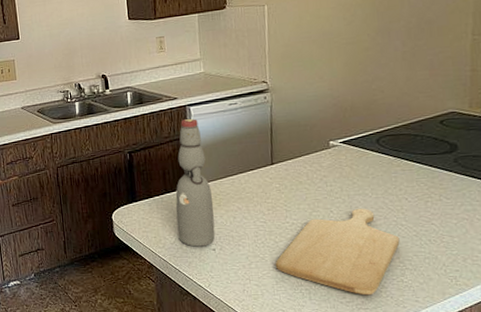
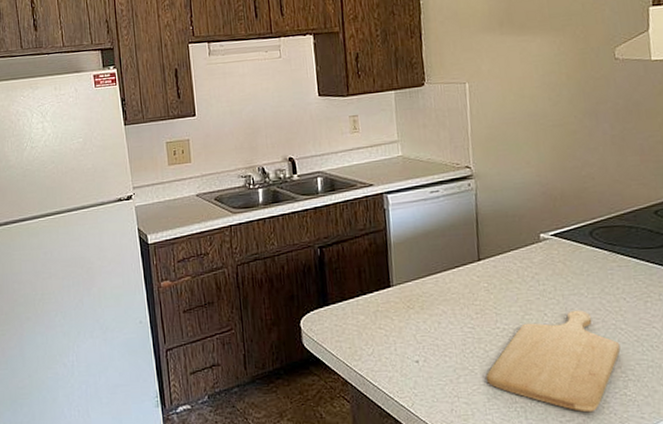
bottle: present [175,119,215,247] -> none [372,208,418,359]

